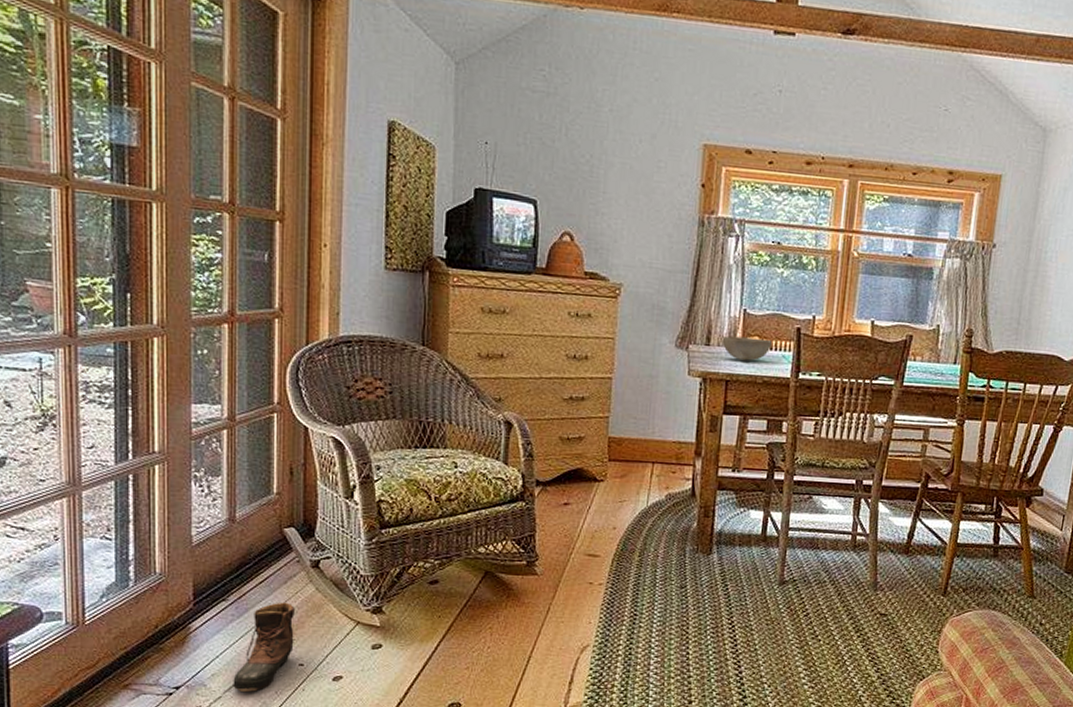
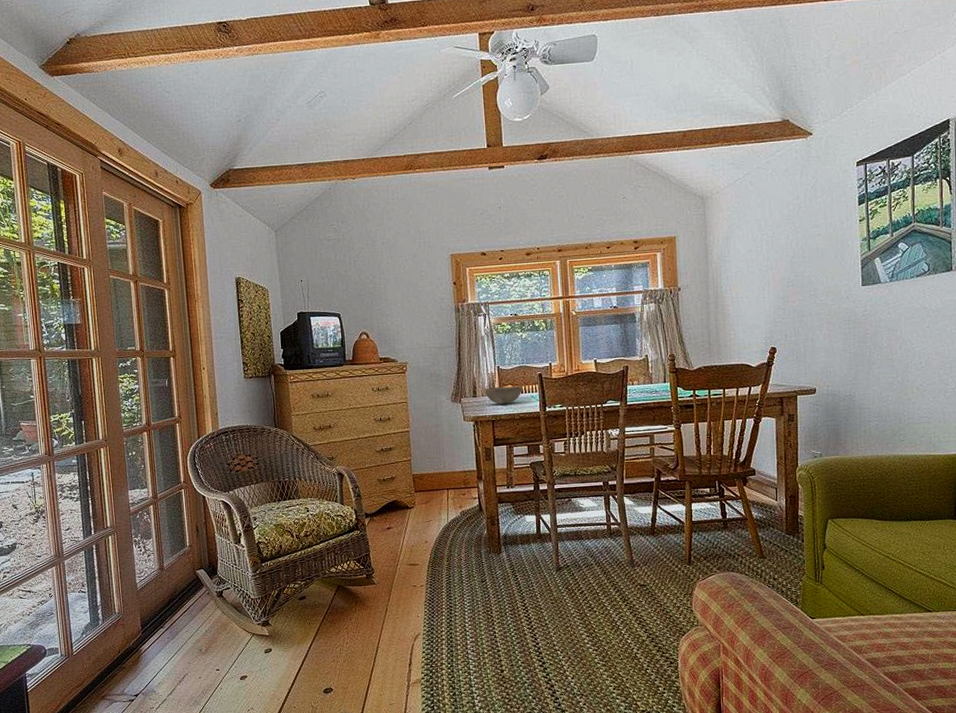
boot: present [233,602,295,693] -> none [173,624,212,695]

